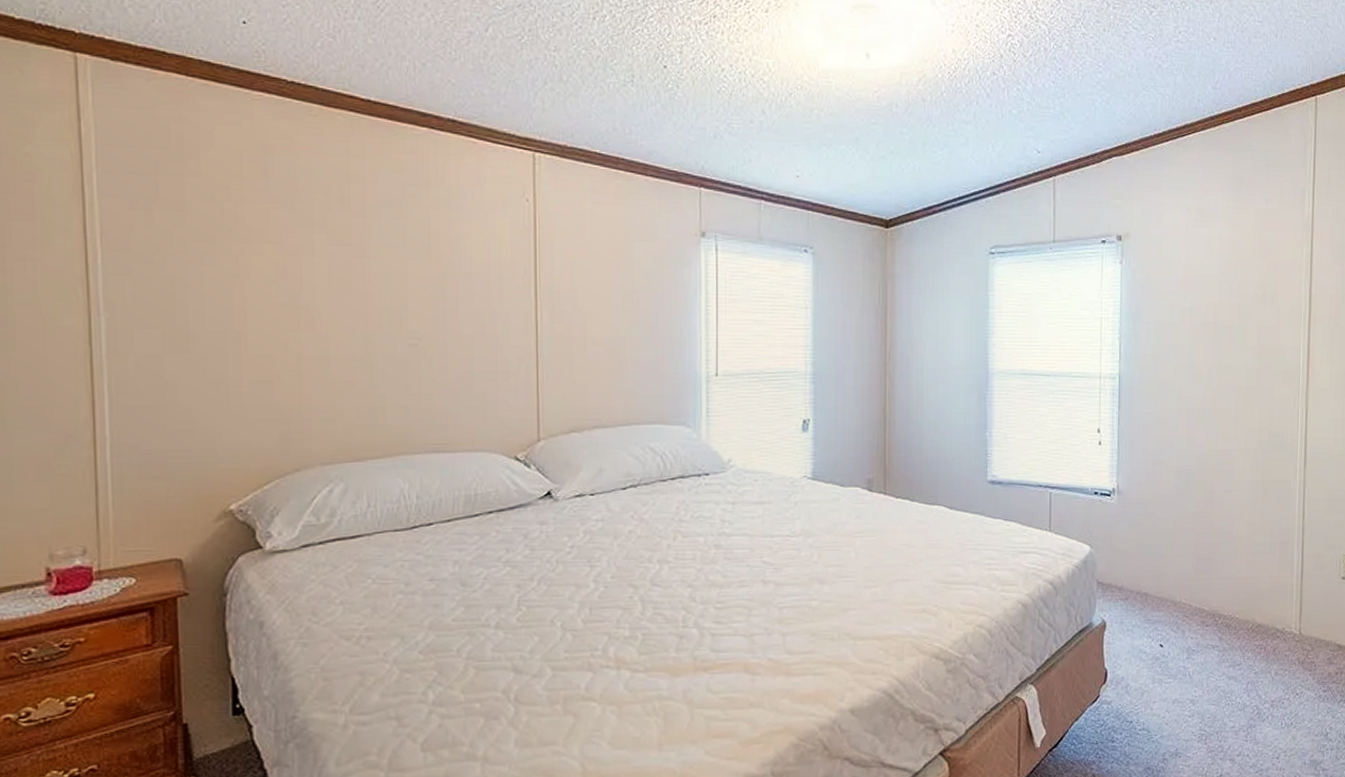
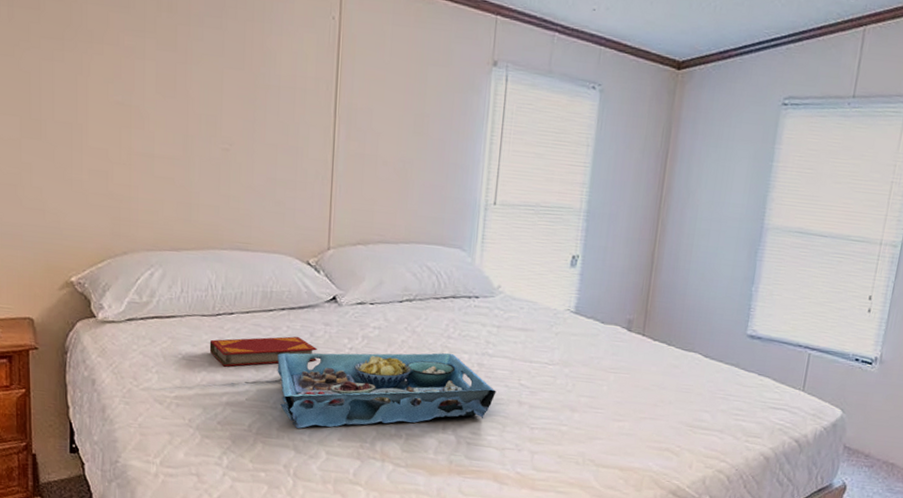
hardback book: none [405,541,533,586] -> present [209,336,317,367]
serving tray: none [487,538,738,645] -> present [277,352,496,429]

